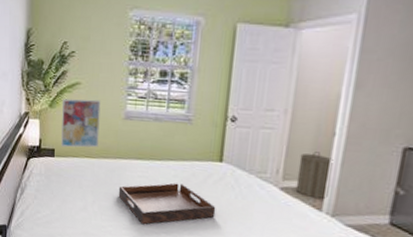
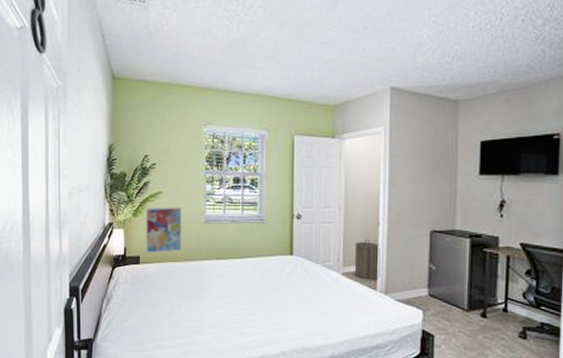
serving tray: present [118,182,216,224] -> none [203,278,291,320]

